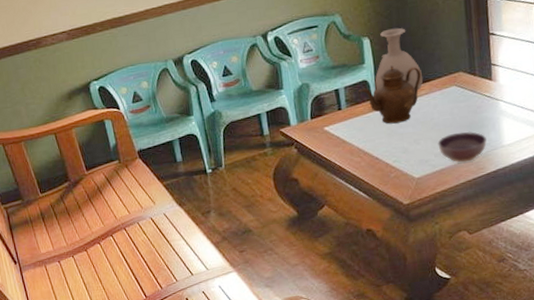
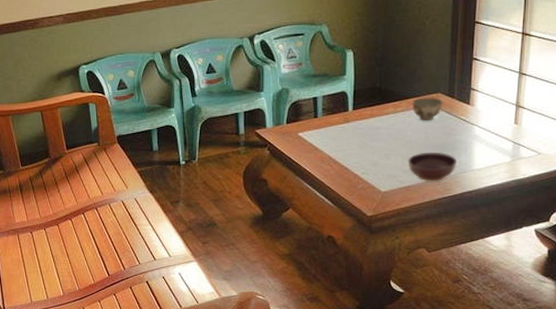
teapot: present [358,65,422,124] -> none [336,80,400,137]
vase: present [375,28,423,91] -> none [353,43,402,107]
bowl: none [434,76,466,102] -> present [411,97,443,121]

